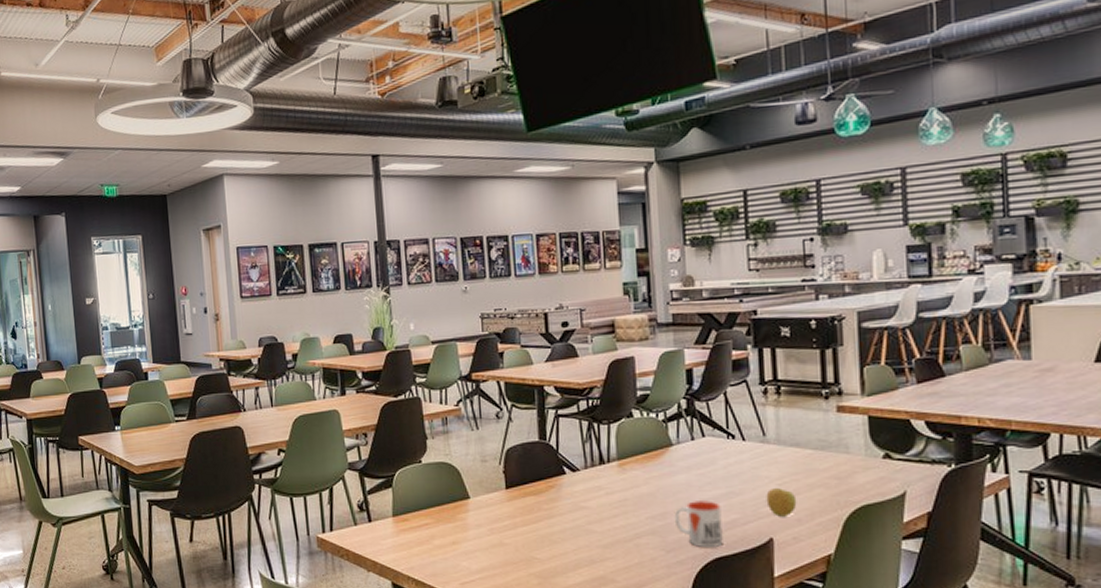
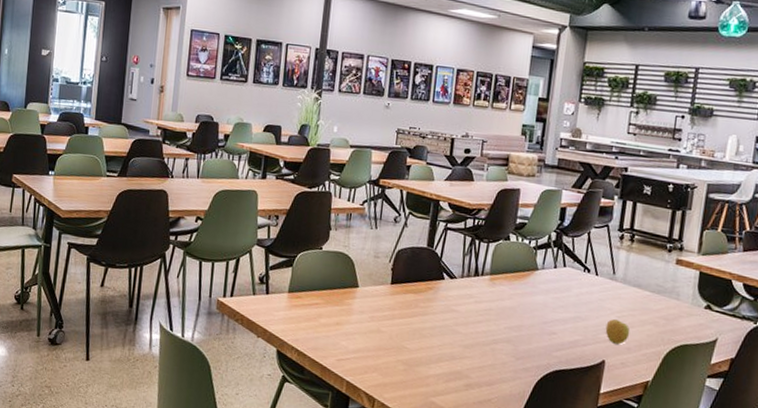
mug: present [674,499,724,547] -> none [527,319,568,361]

